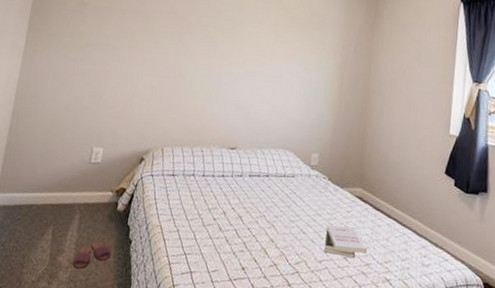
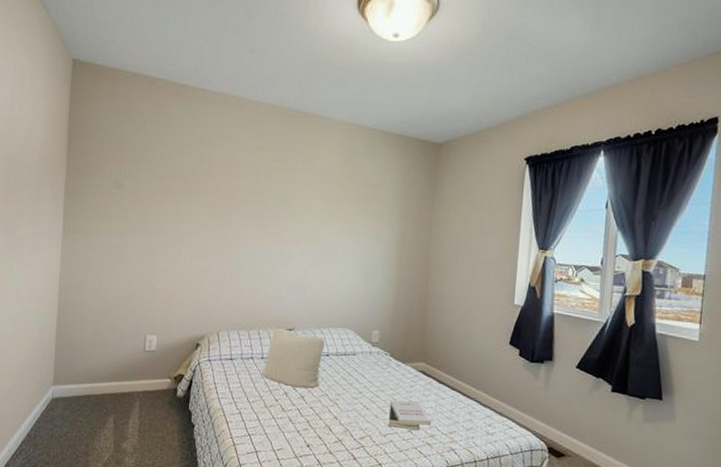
slippers: present [73,241,110,268] -> none [138,427,174,453]
cushion: none [202,146,265,209] -> present [262,328,324,388]

